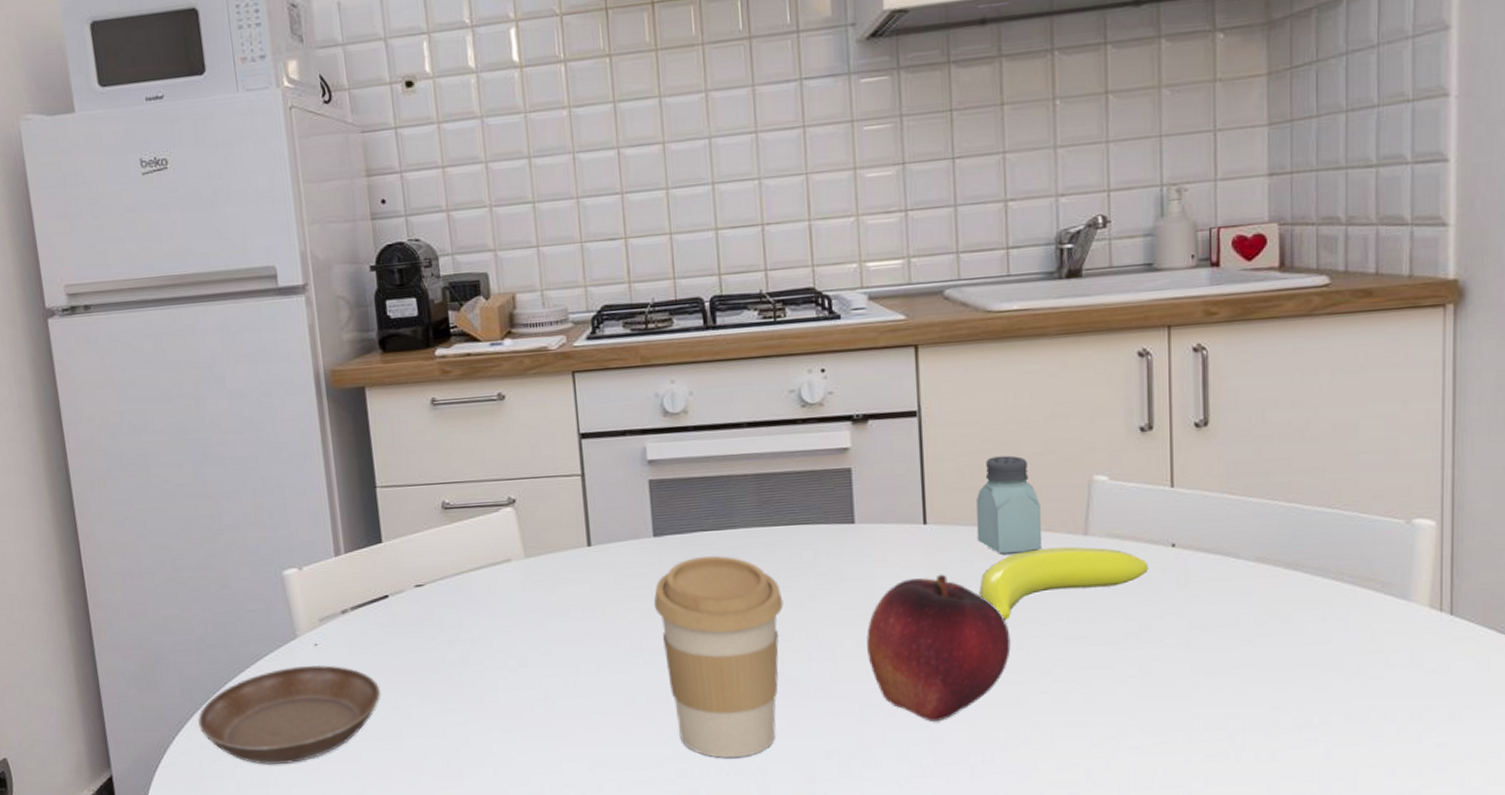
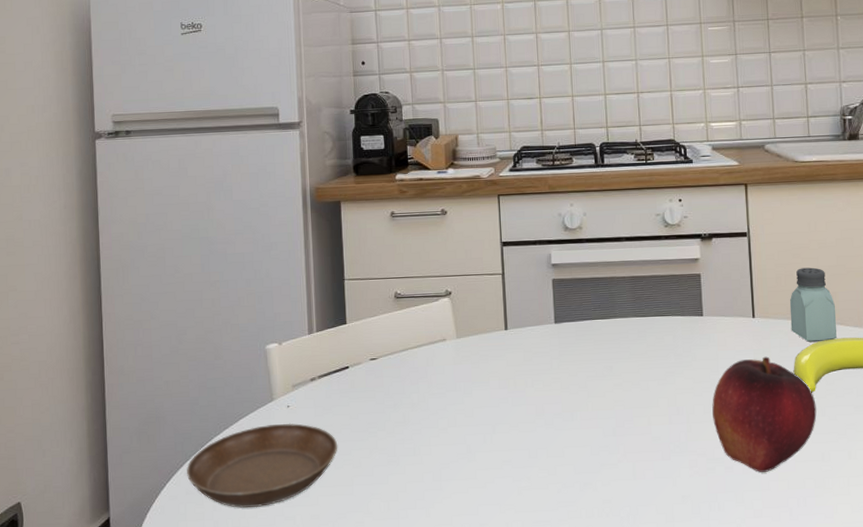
coffee cup: present [653,555,784,759] -> none [553,339,651,503]

